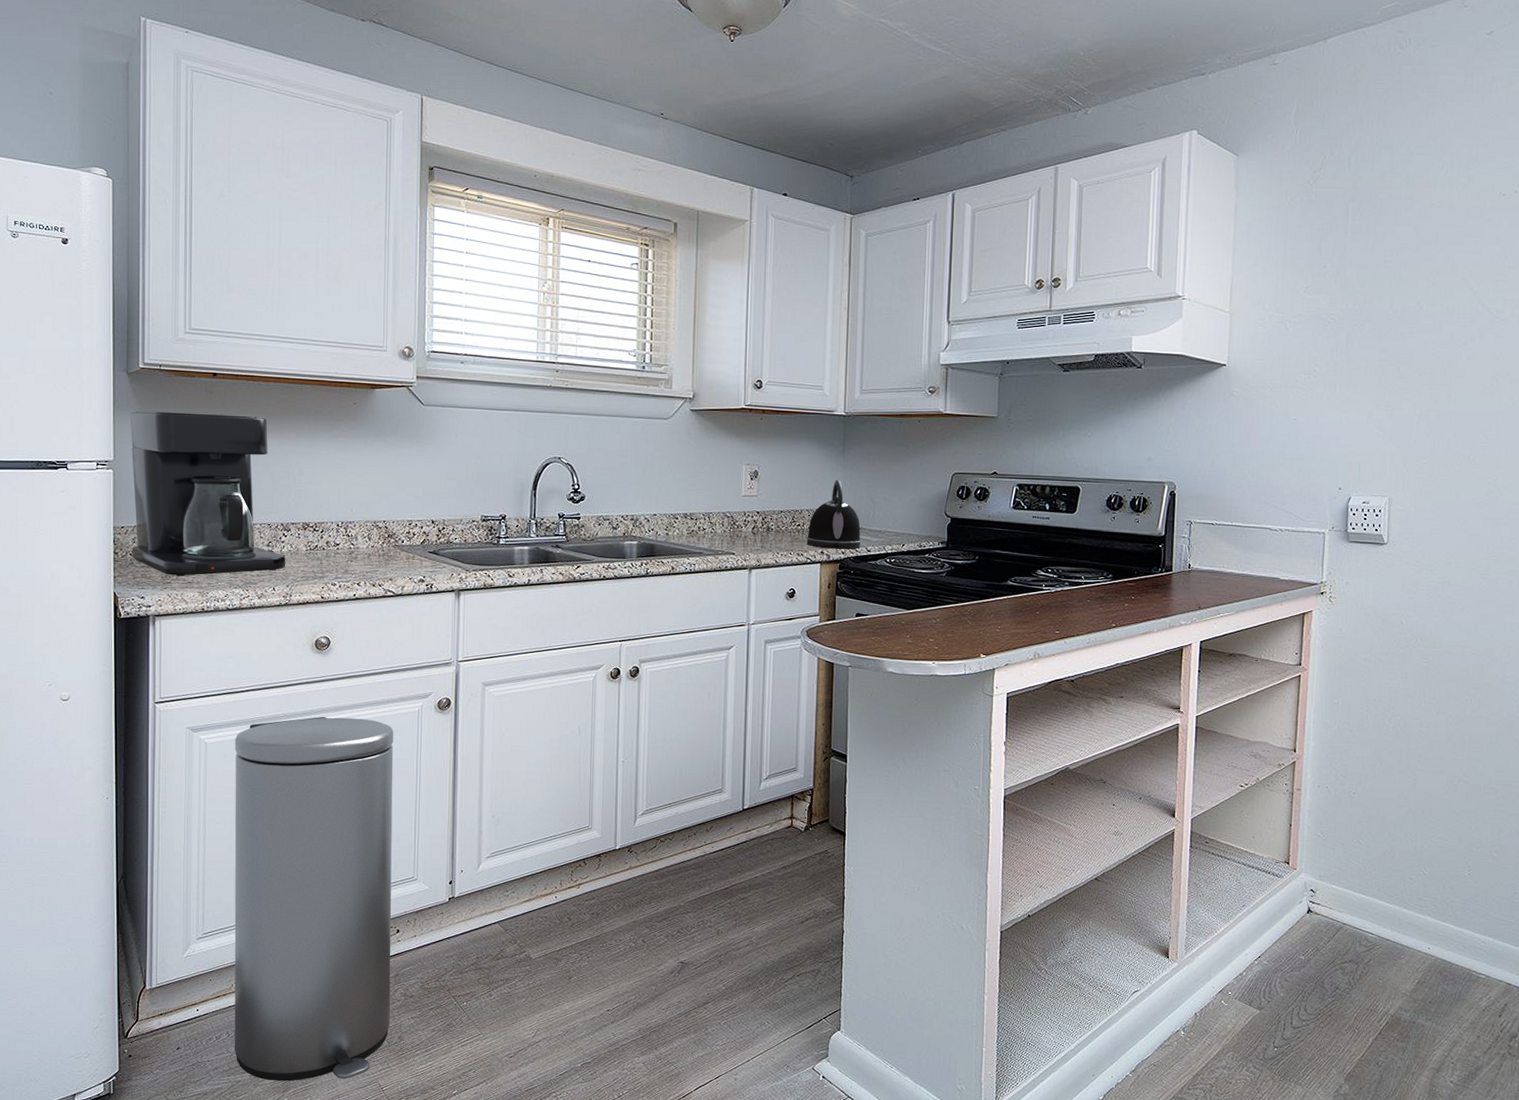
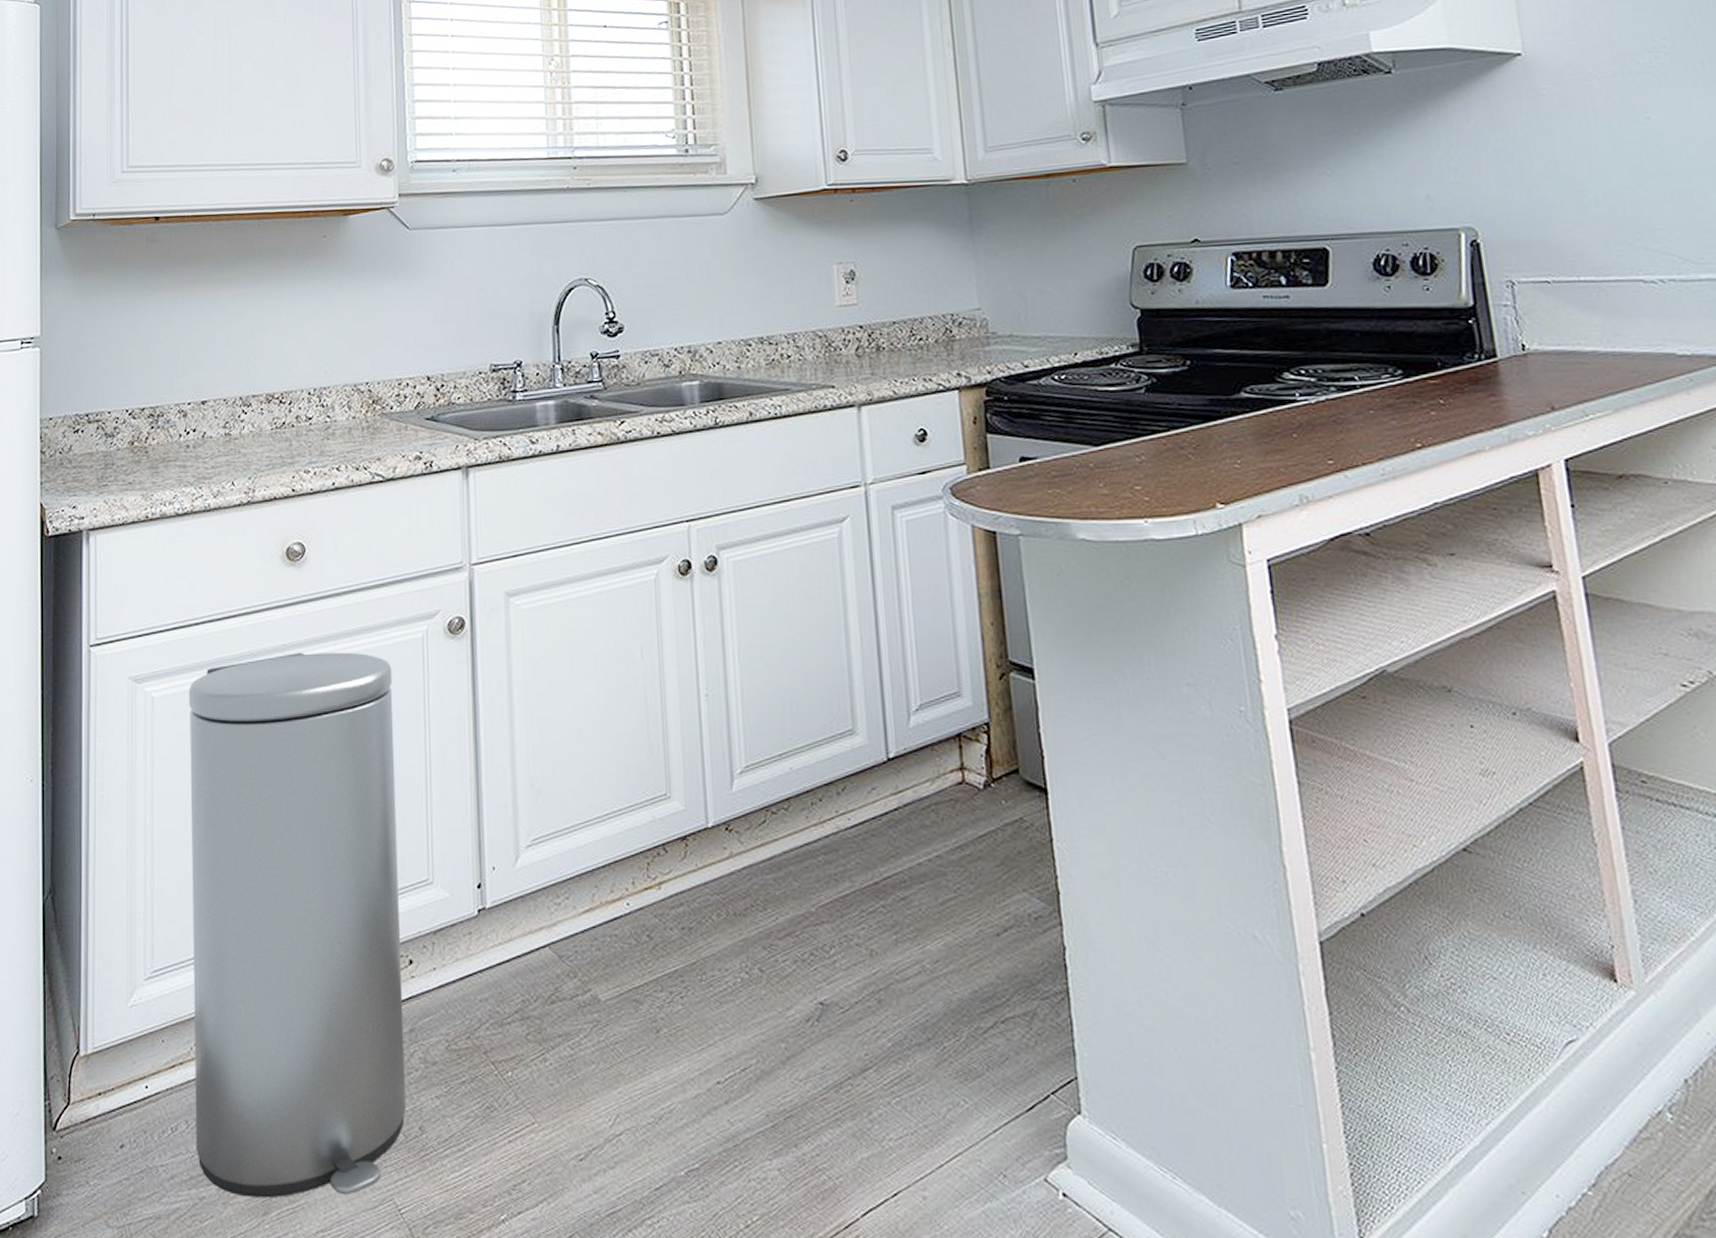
coffee maker: present [130,410,285,577] -> none [59,264,246,477]
kettle: present [806,479,861,549] -> none [933,271,1014,368]

